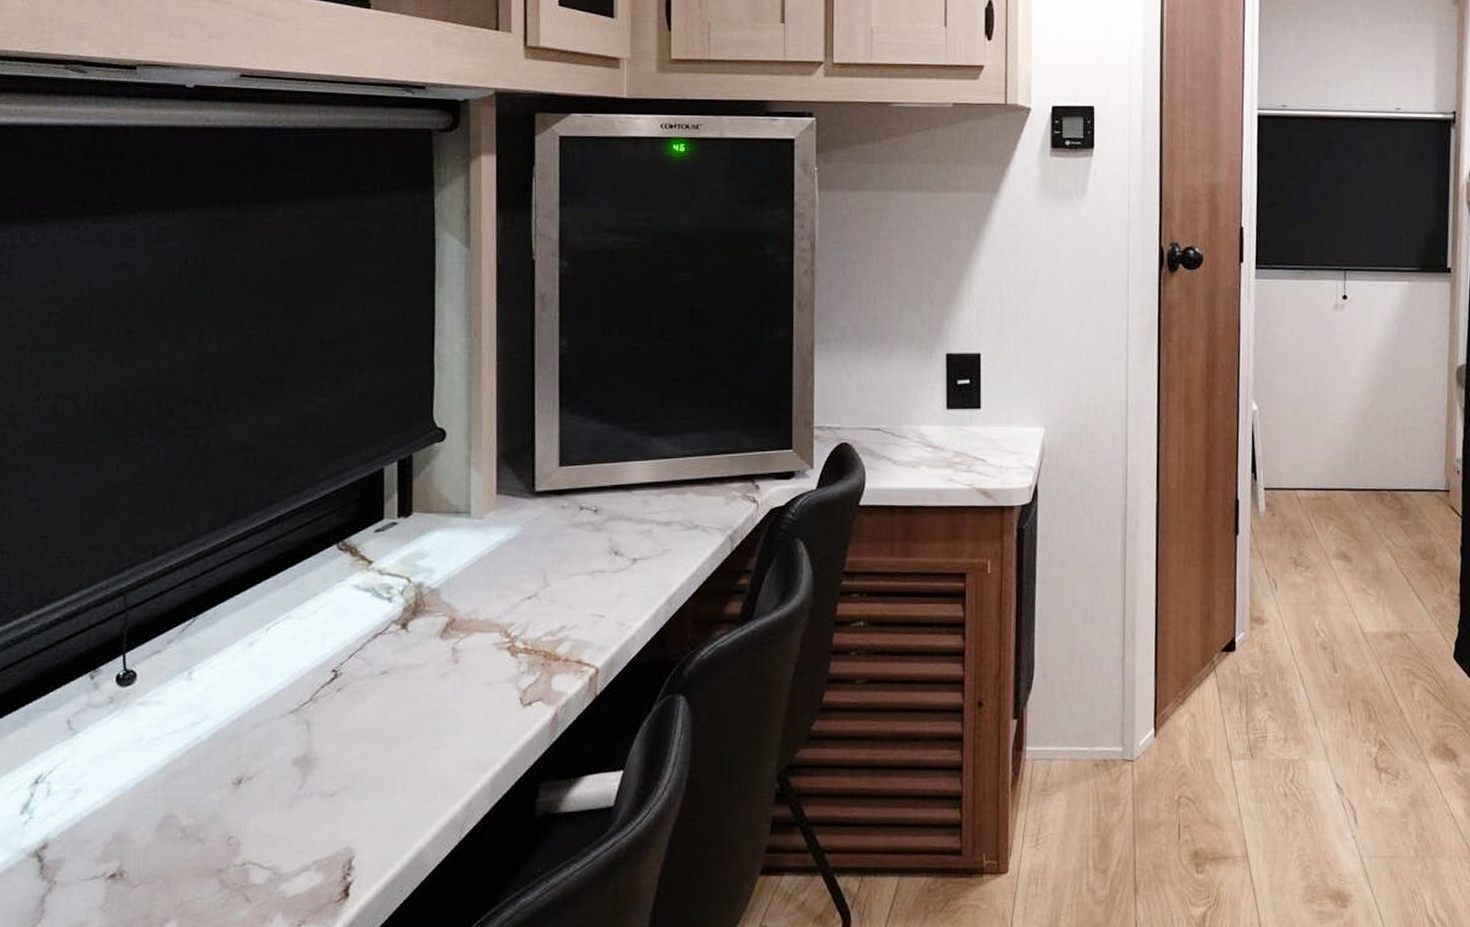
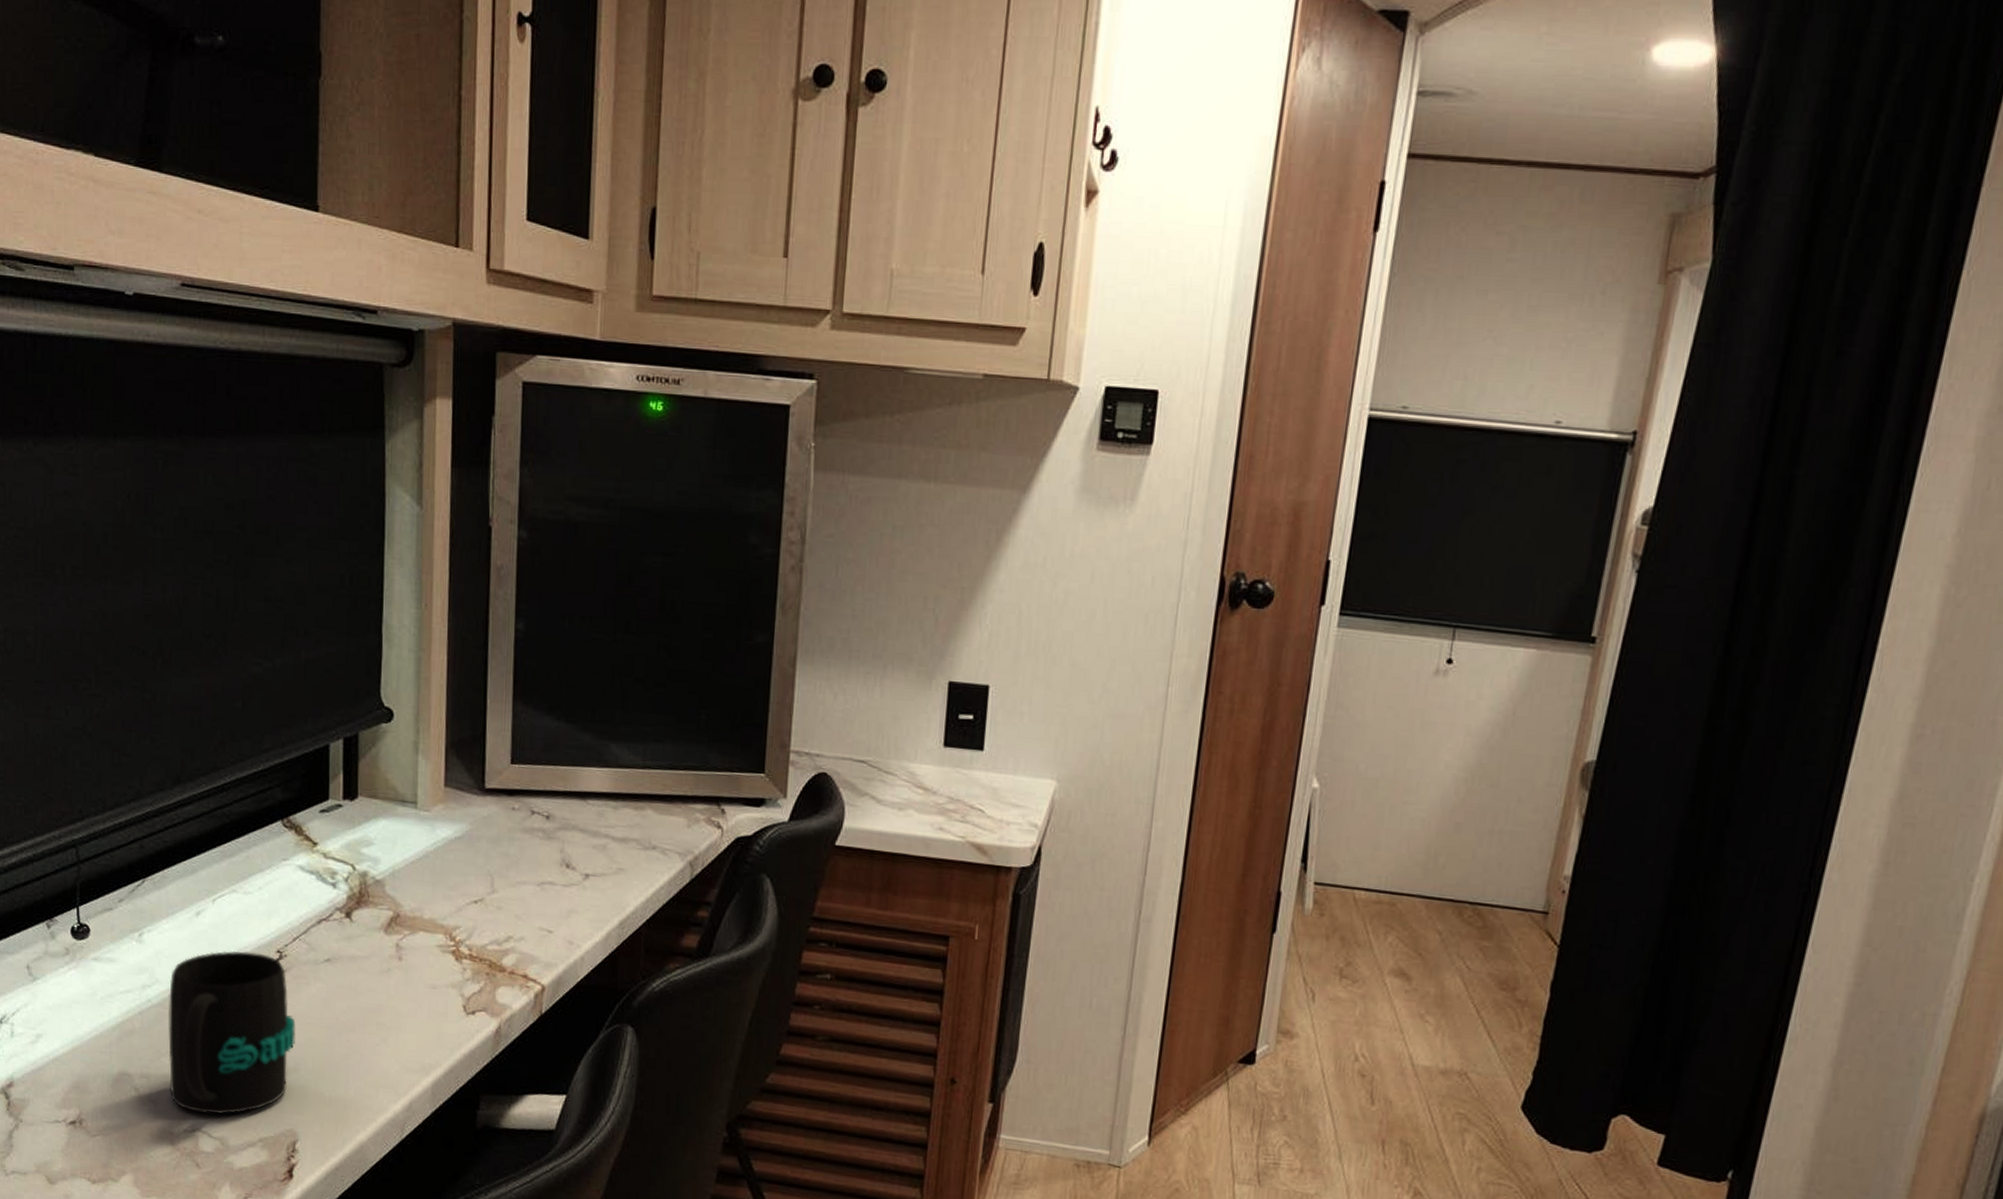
mug: none [218,675,351,845] -> present [168,950,296,1115]

